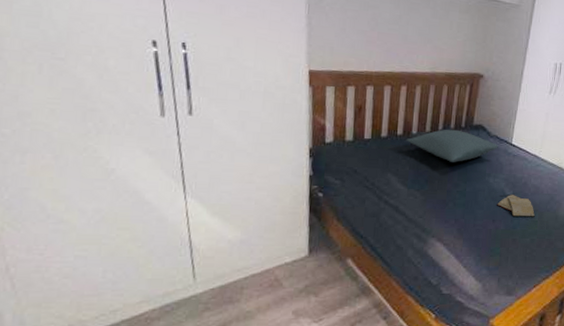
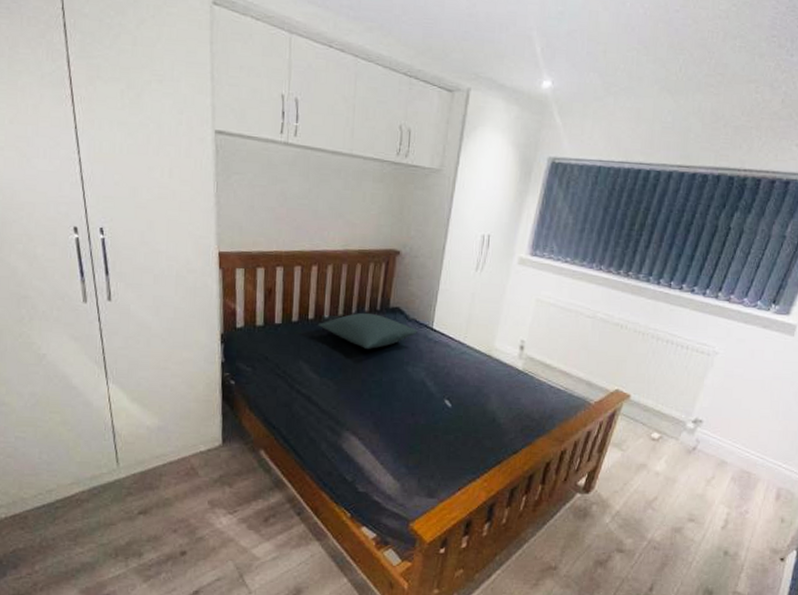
diary: present [497,195,535,217] -> none [416,386,459,411]

